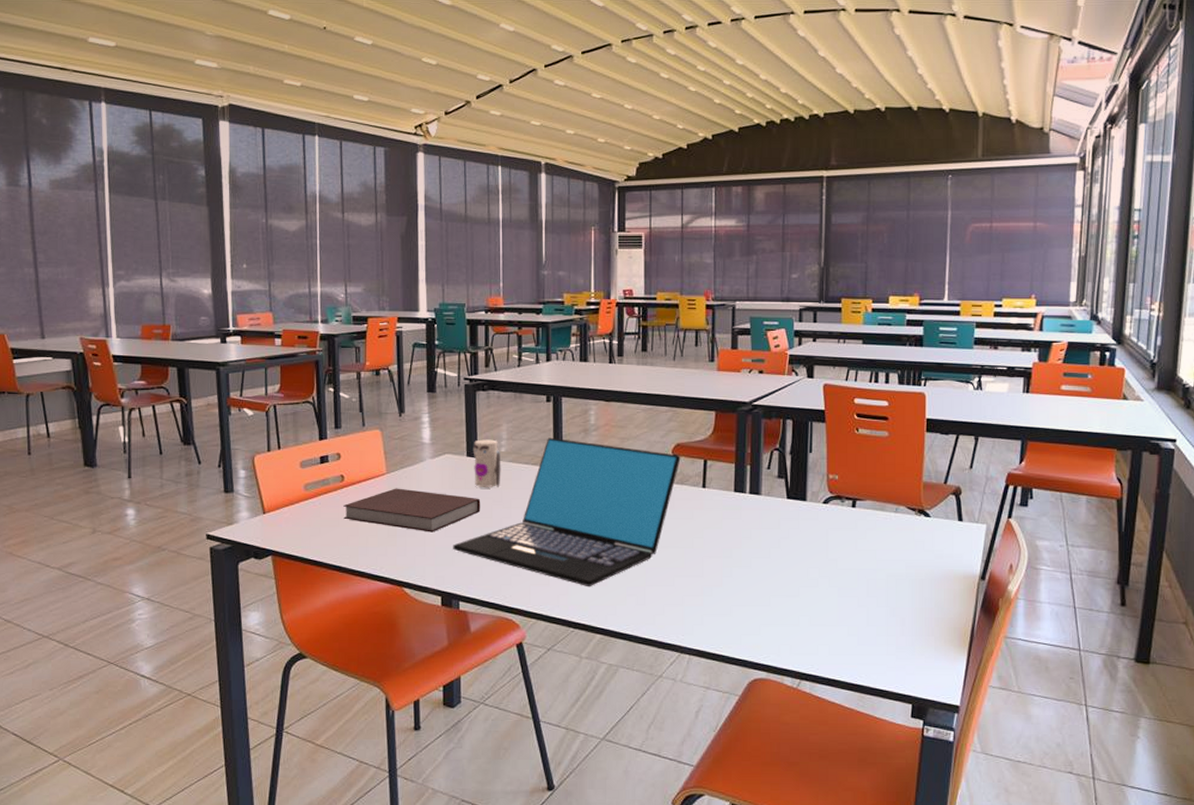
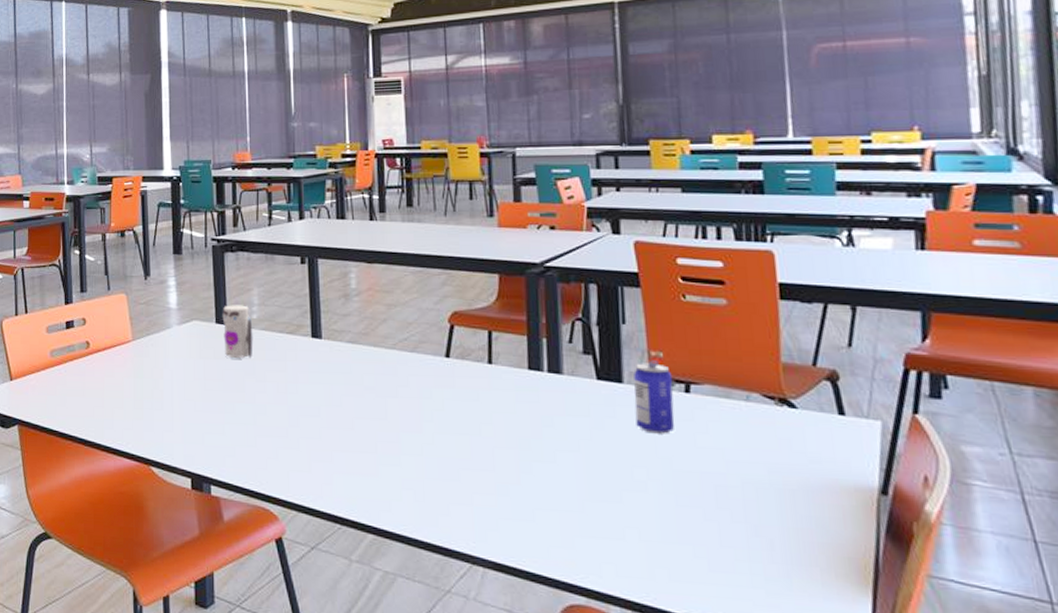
notebook: present [343,488,481,532] -> none [89,356,232,406]
laptop: present [453,437,681,587] -> none [203,303,460,477]
beer can: none [814,482,844,541] -> present [634,360,675,434]

